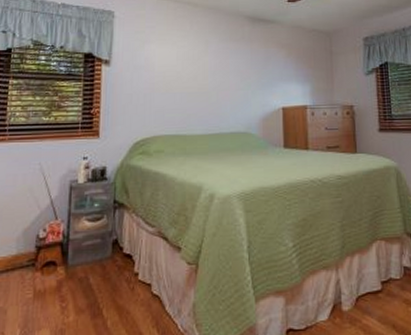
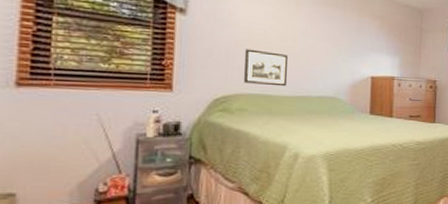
picture frame: none [159,91,200,126] -> present [243,49,288,87]

